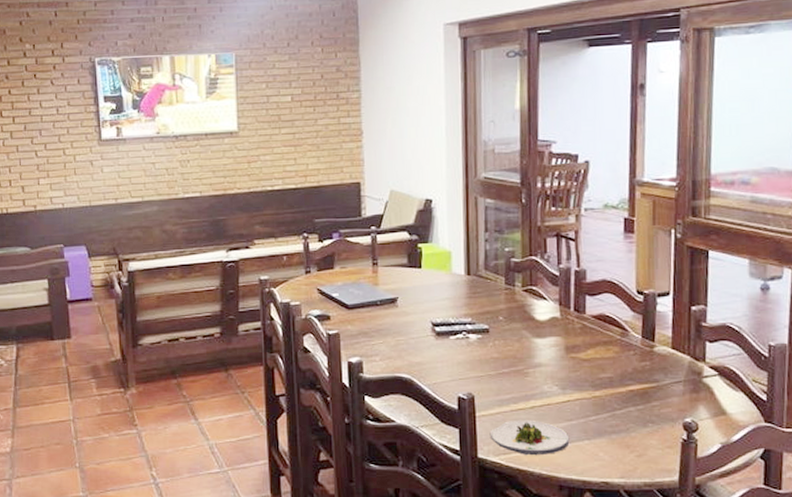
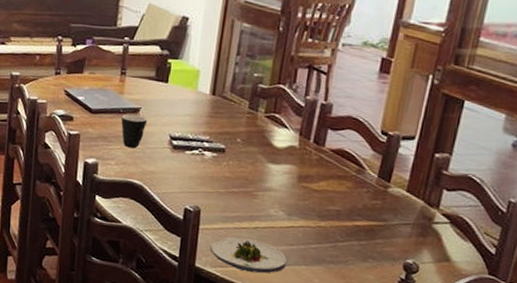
mug: none [379,305,407,341] -> present [120,114,148,149]

